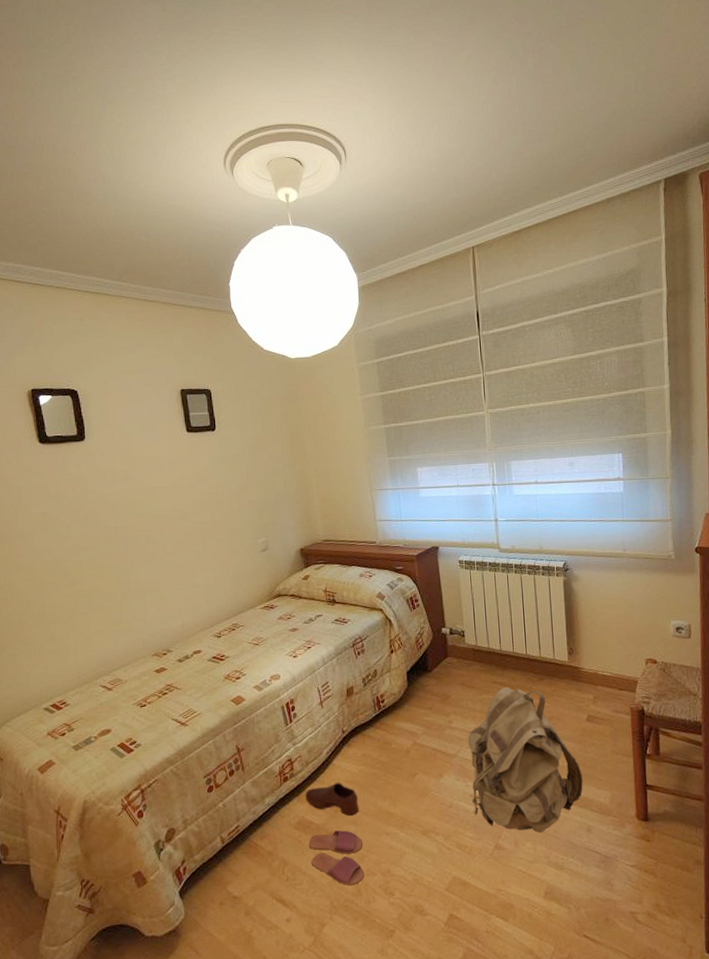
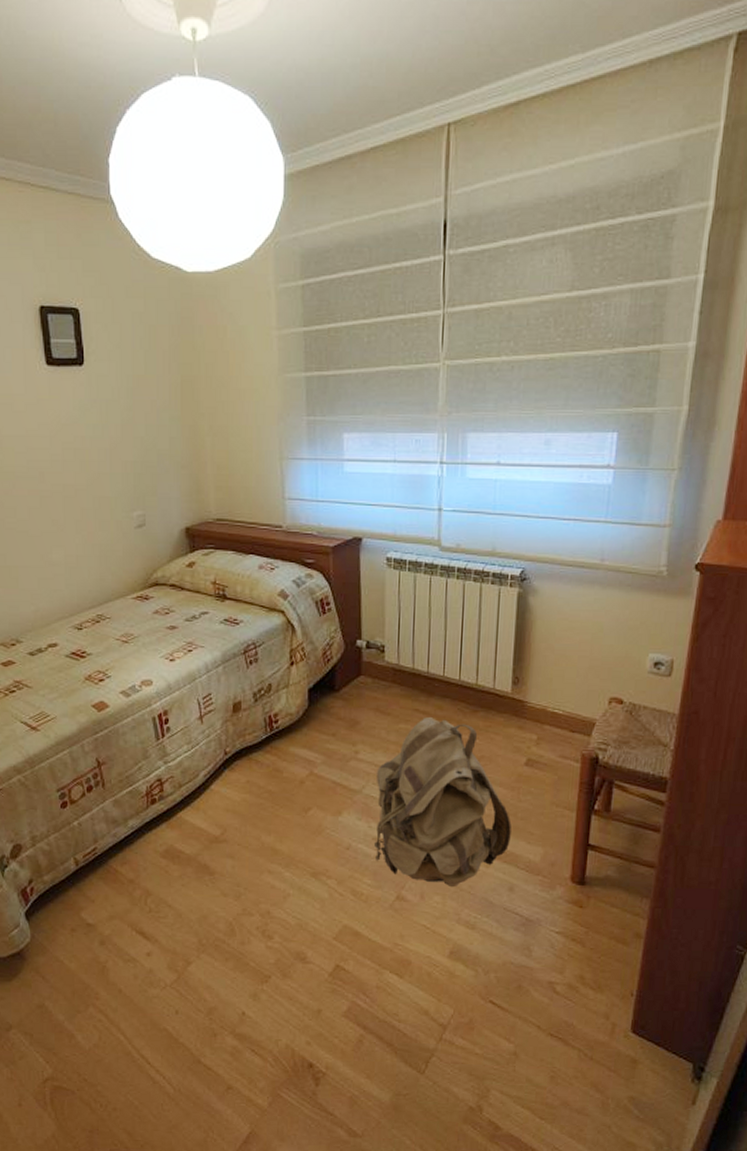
shoe: present [305,782,359,816] -> none [176,810,239,848]
slippers: present [309,830,364,885] -> none [178,863,240,923]

